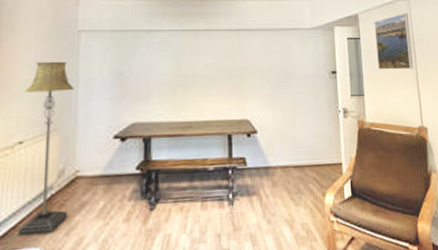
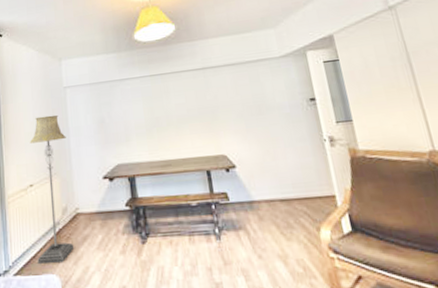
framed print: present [374,13,414,70] -> none [353,24,413,92]

